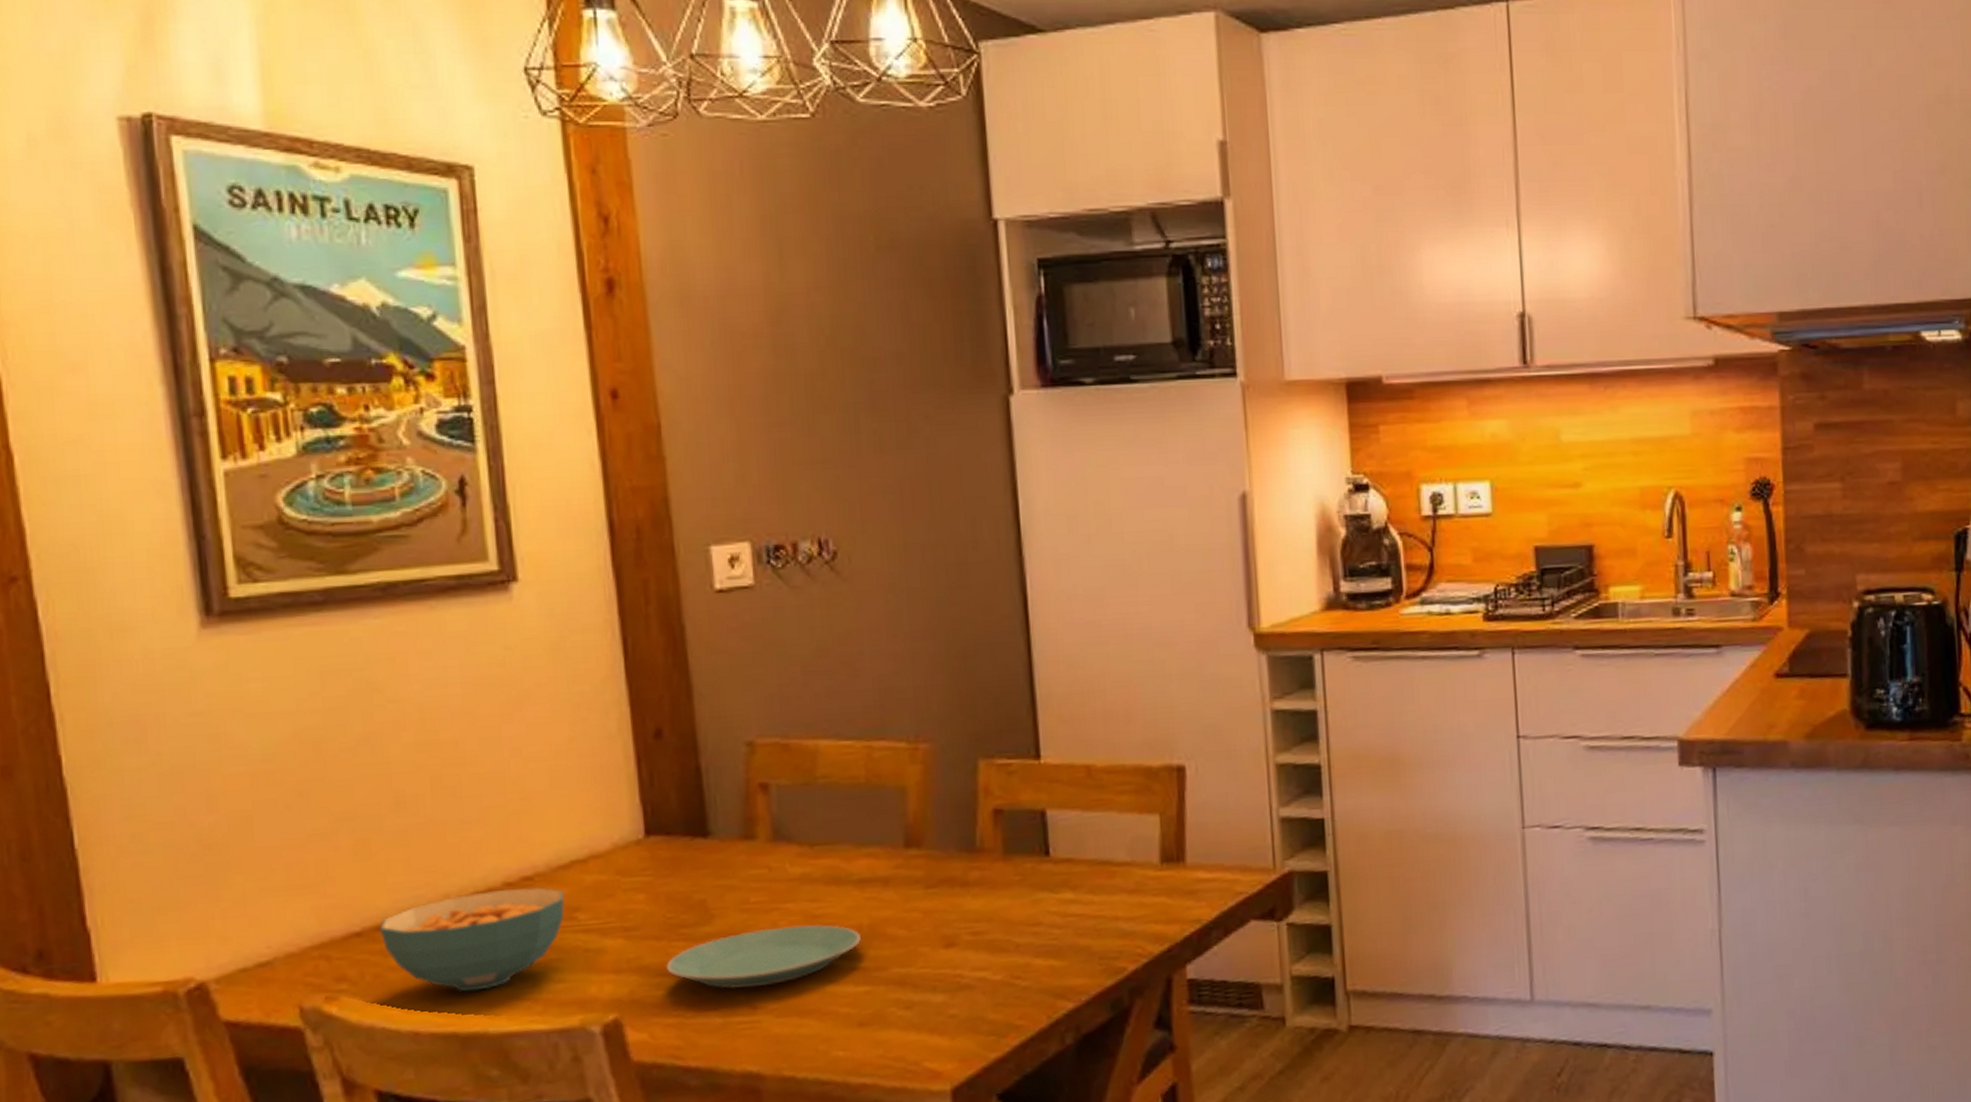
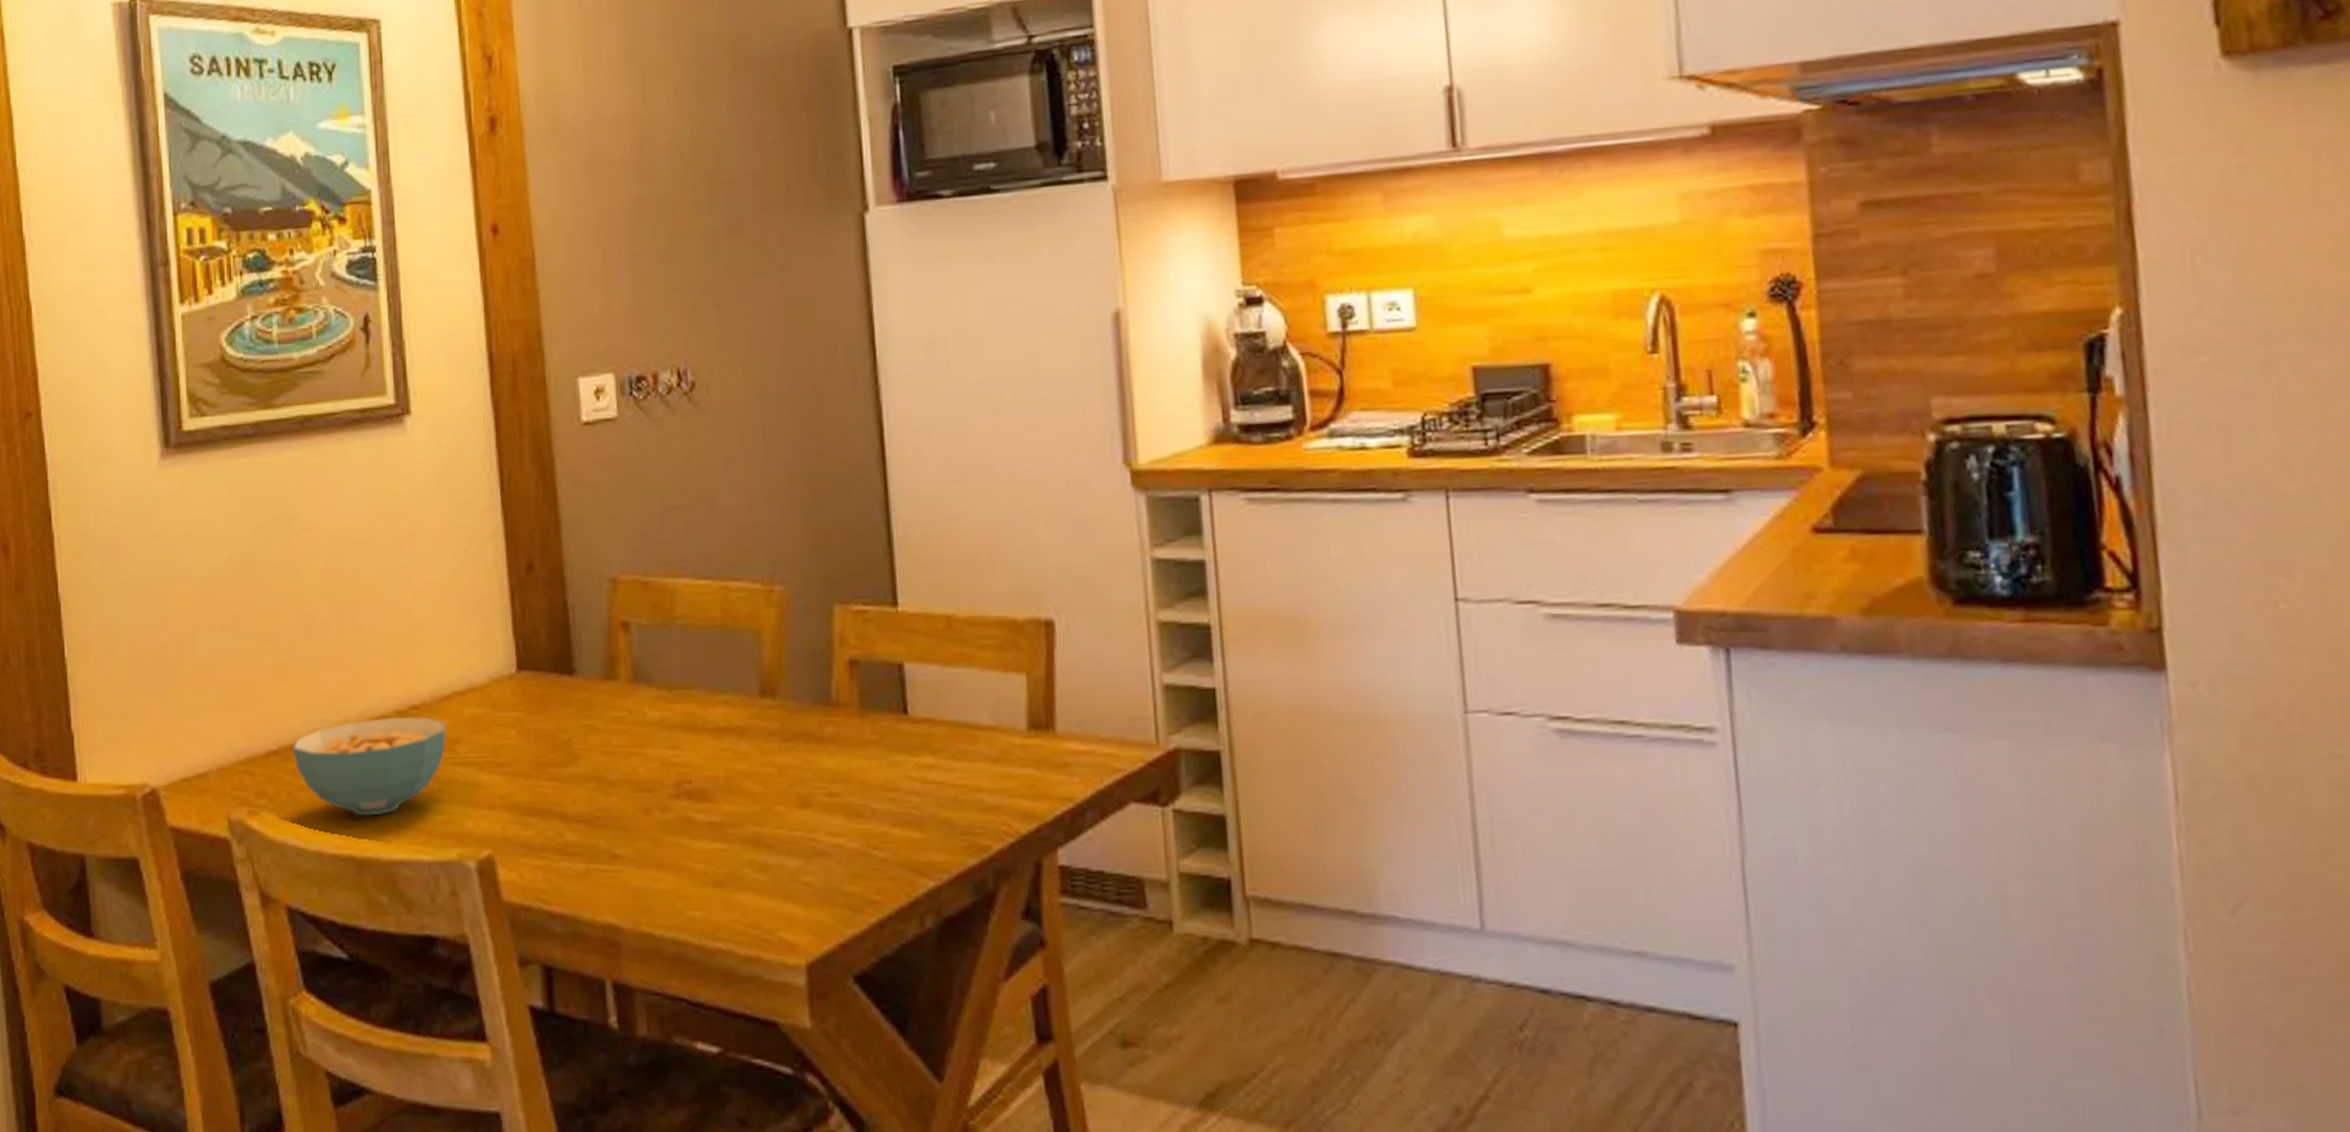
plate: present [666,924,861,990] -> none [535,773,717,835]

